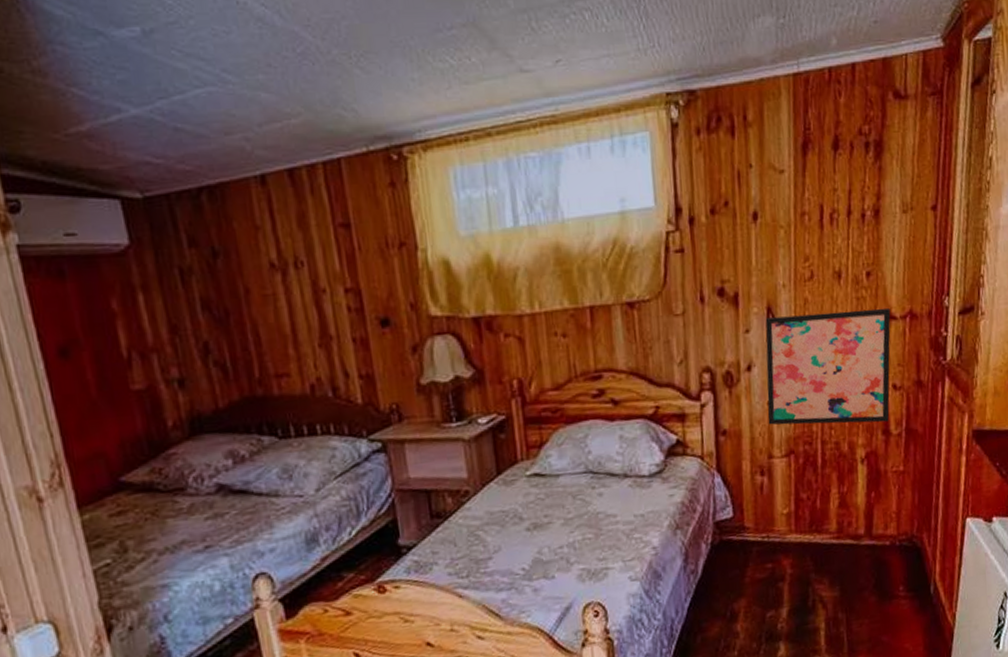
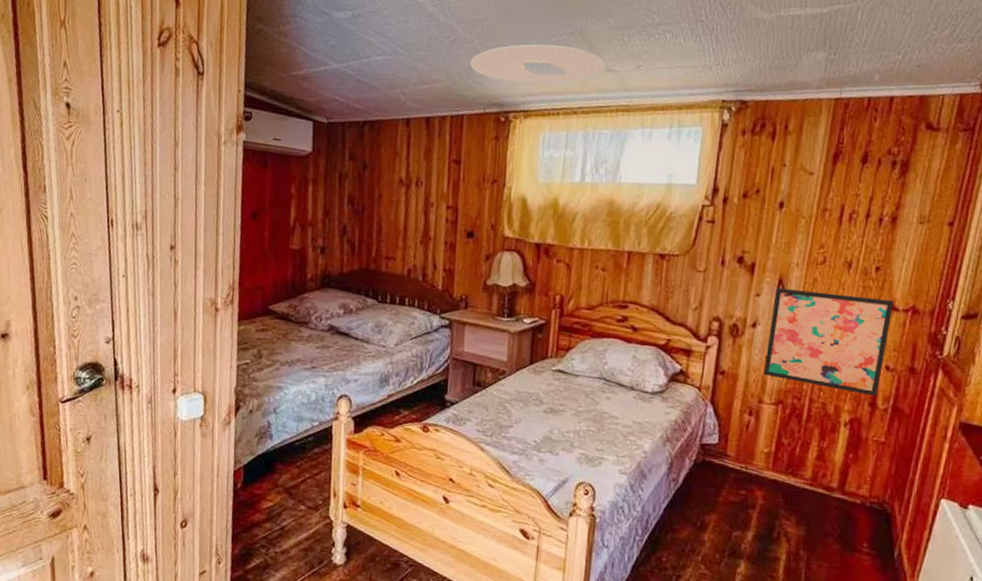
ceiling light: none [333,43,517,103] -> present [470,44,607,85]

